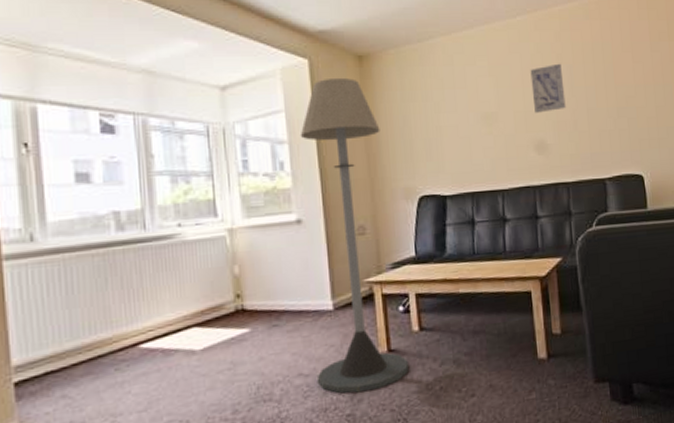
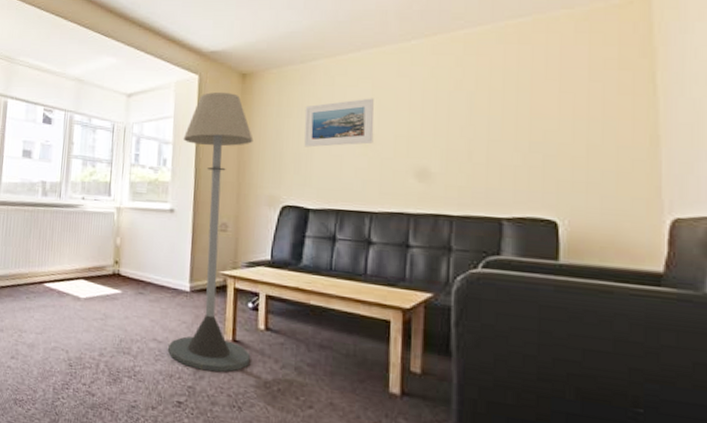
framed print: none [428,76,496,132] -> present [304,98,374,148]
wall art: present [530,63,566,113] -> none [419,89,461,139]

